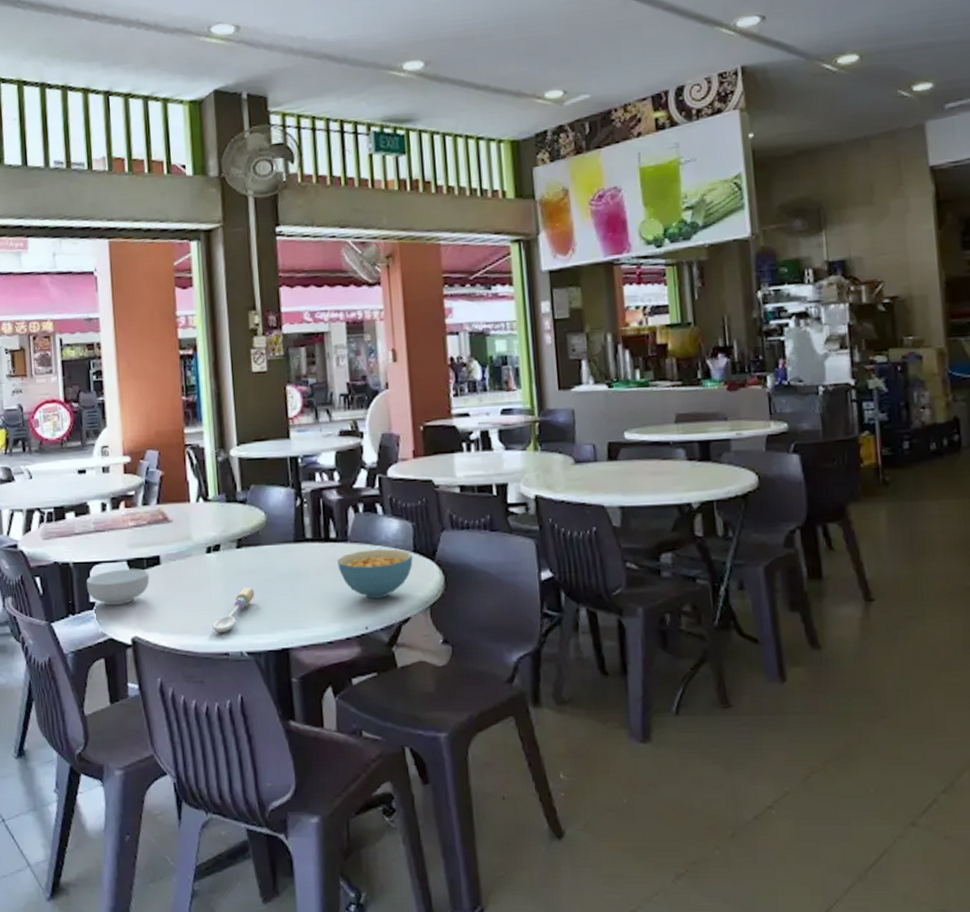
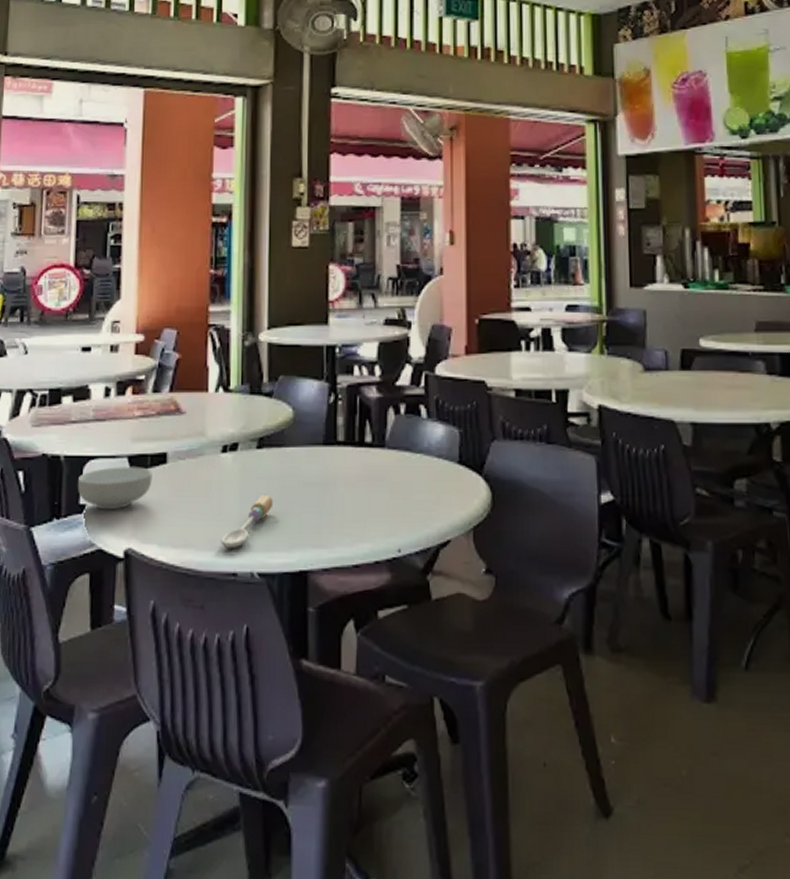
cereal bowl: present [337,549,413,599] -> none [371,458,457,516]

